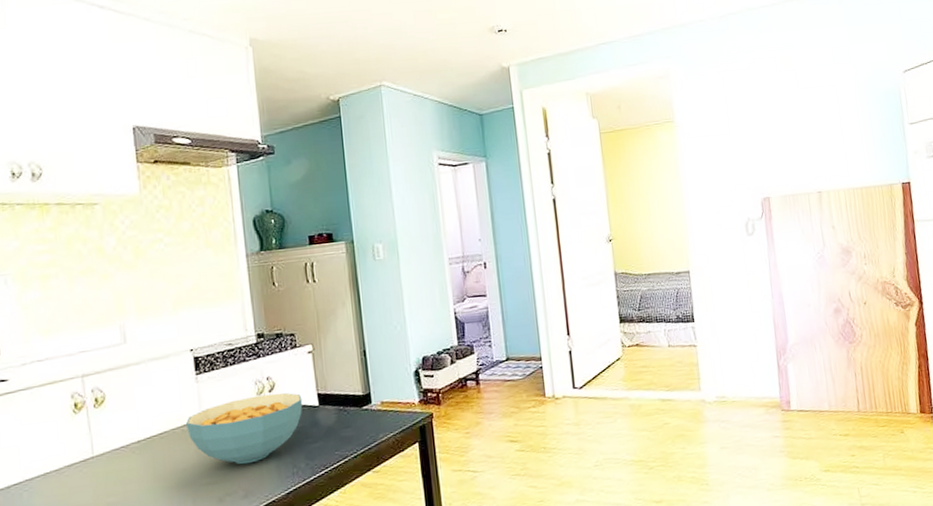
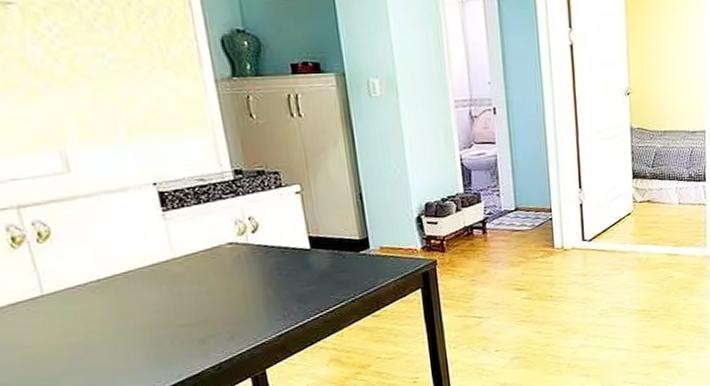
cereal bowl: present [186,393,303,465] -> none [155,234,292,307]

